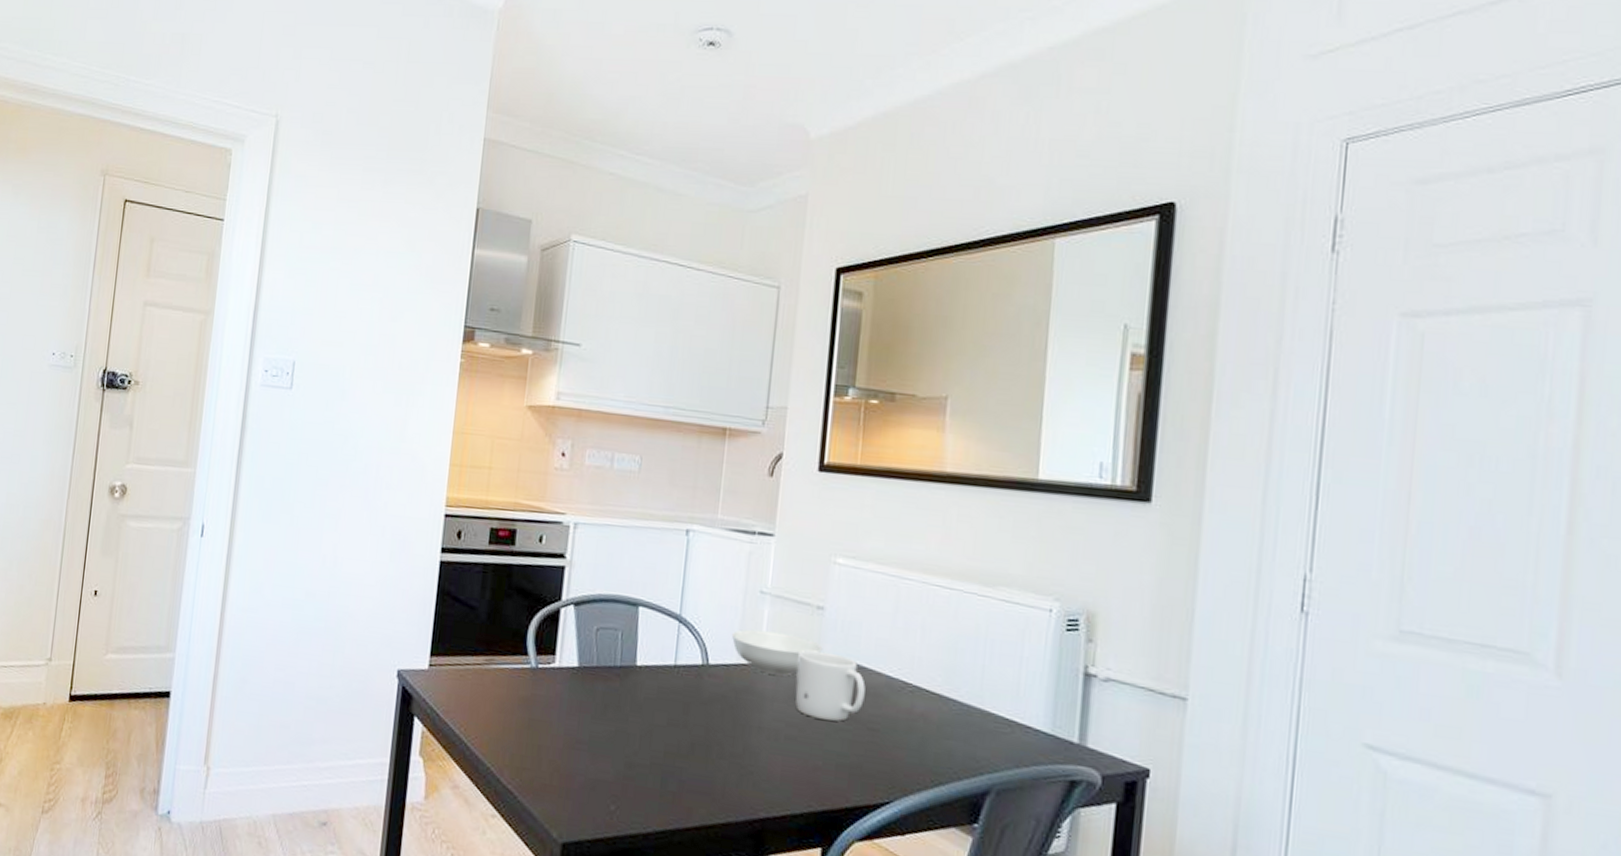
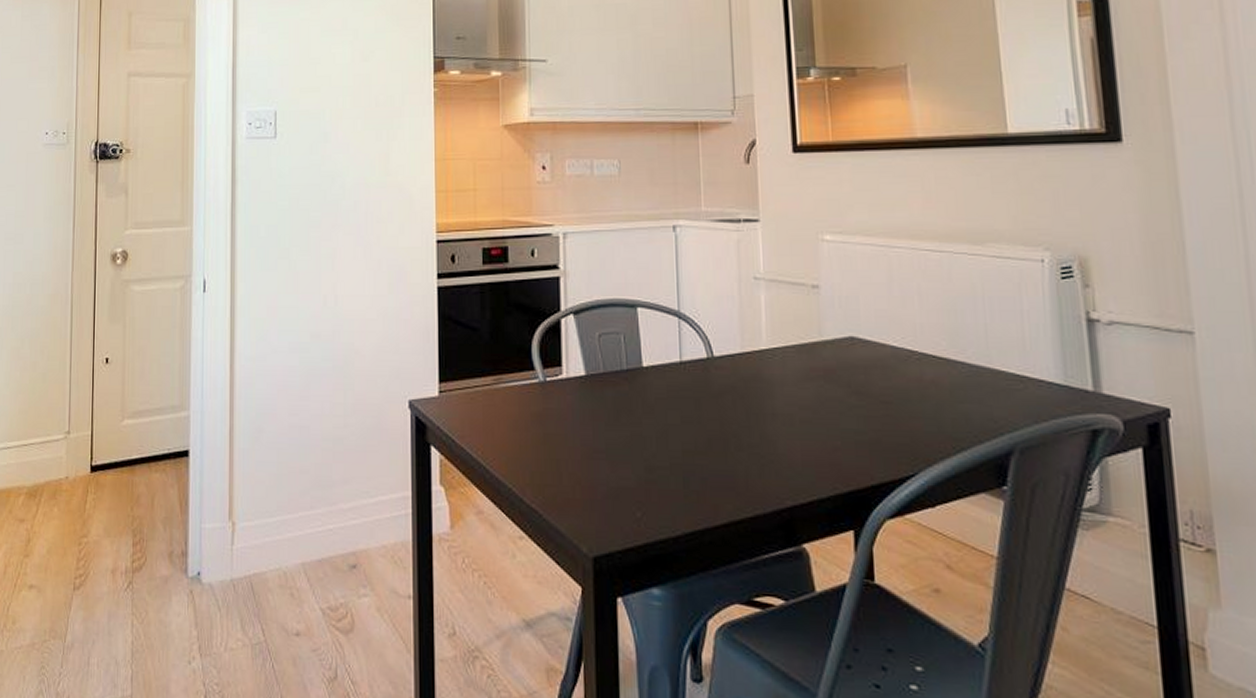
bowl: present [731,629,823,676] -> none [731,316,824,359]
mug: present [794,650,866,722] -> none [801,330,873,398]

